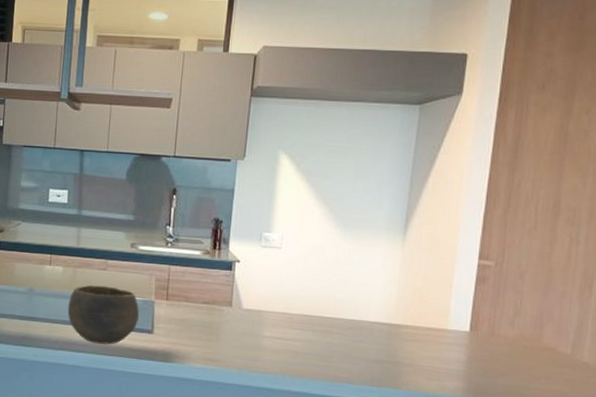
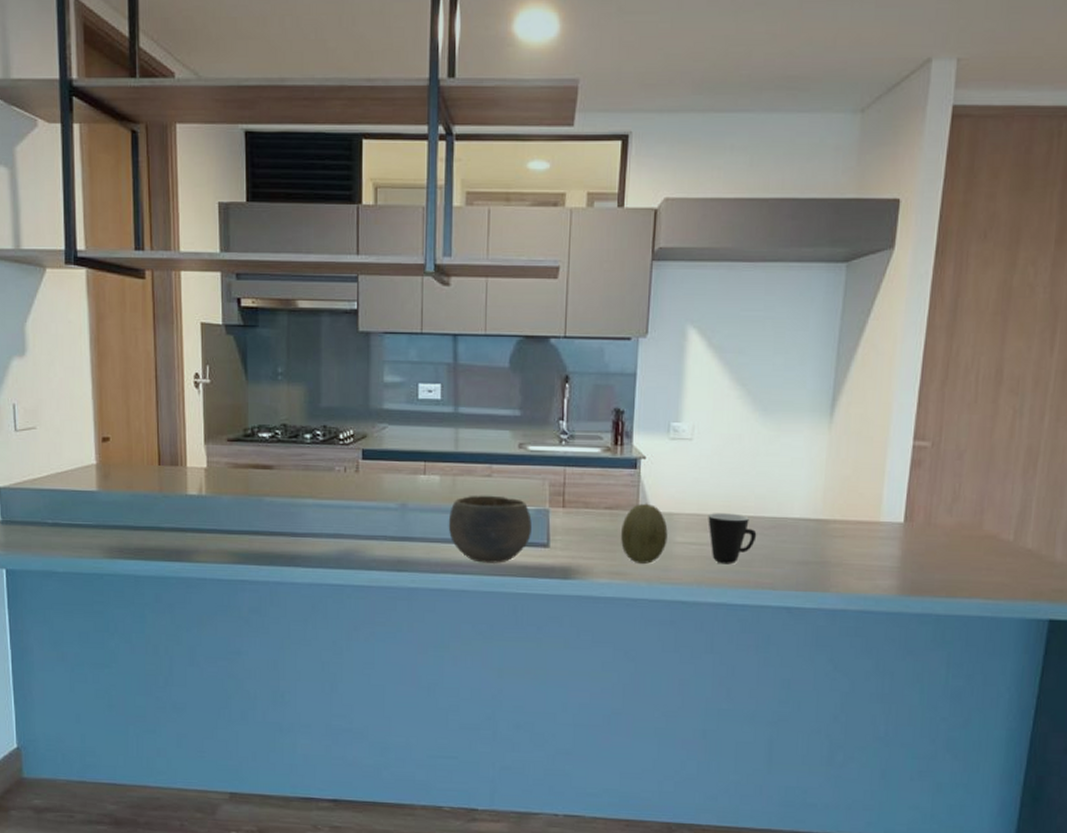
fruit: none [215,300,257,353] -> present [620,503,668,564]
mug: none [293,312,336,359] -> present [708,513,757,565]

